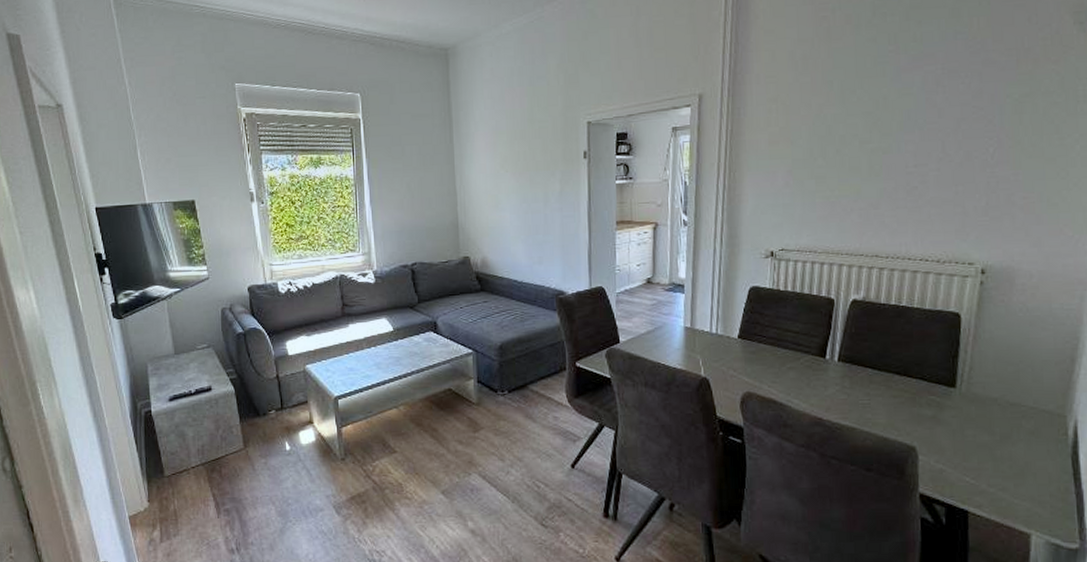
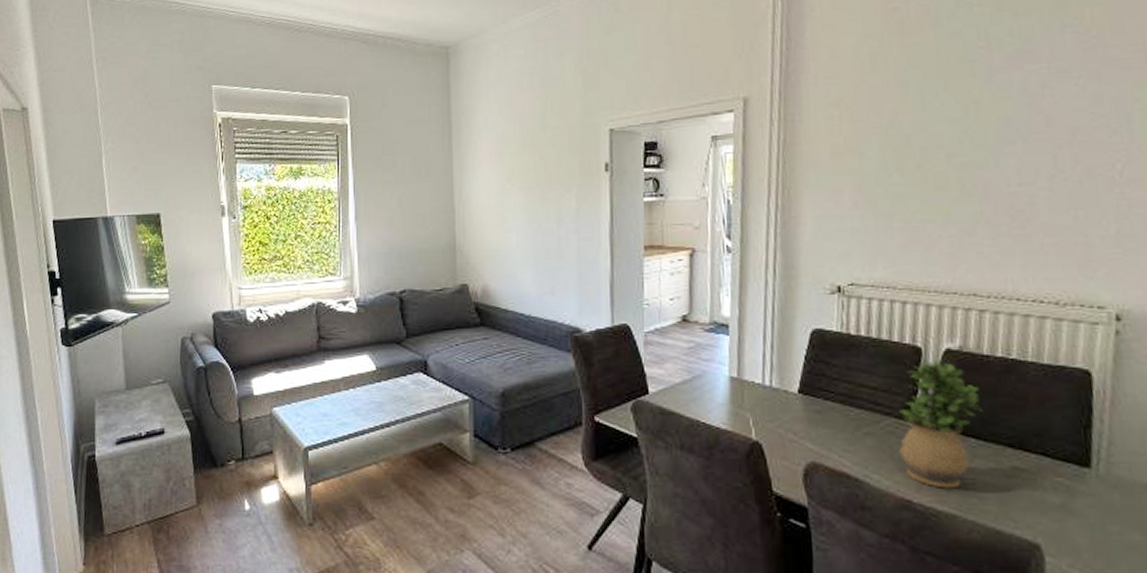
potted plant: none [814,307,878,408] -> present [899,359,982,489]

